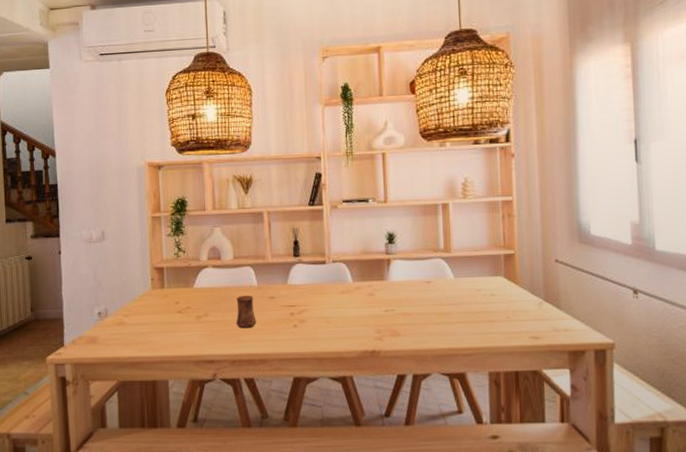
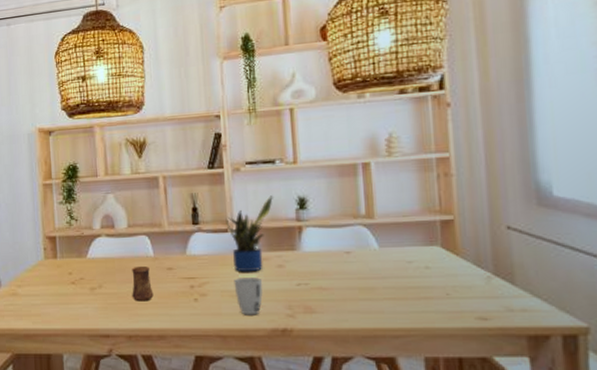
potted plant: none [324,231,366,300] -> present [226,195,273,272]
cup: none [330,305,356,339] -> present [234,277,264,315]

